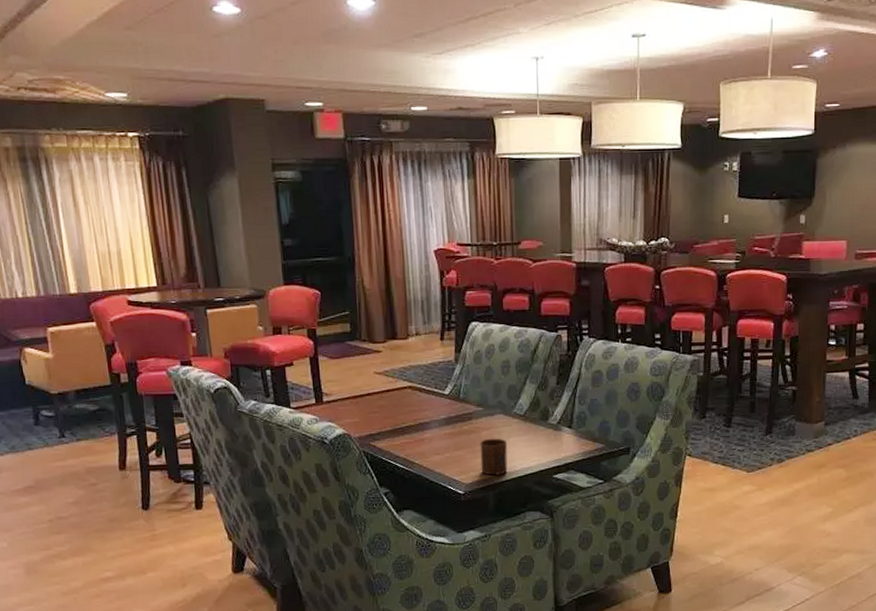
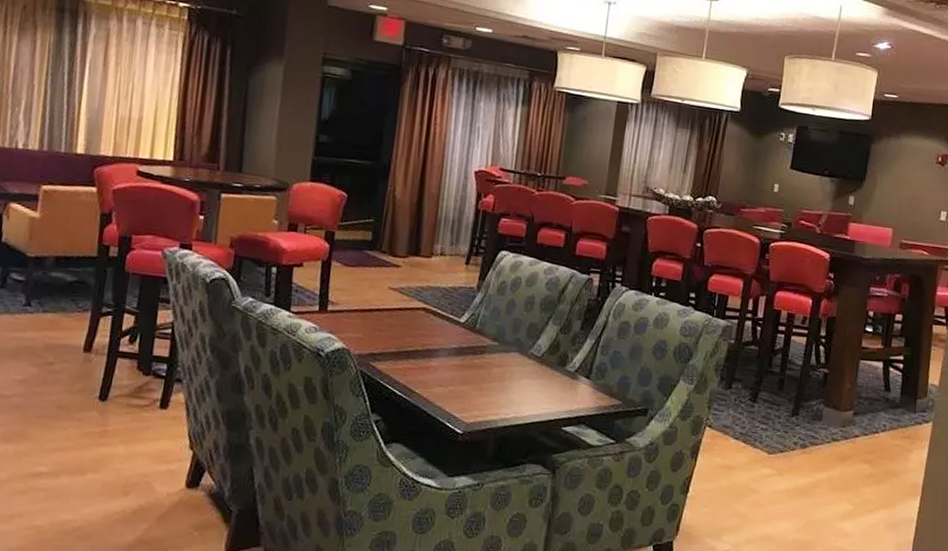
cup: present [480,438,508,475] -> none [485,376,518,419]

